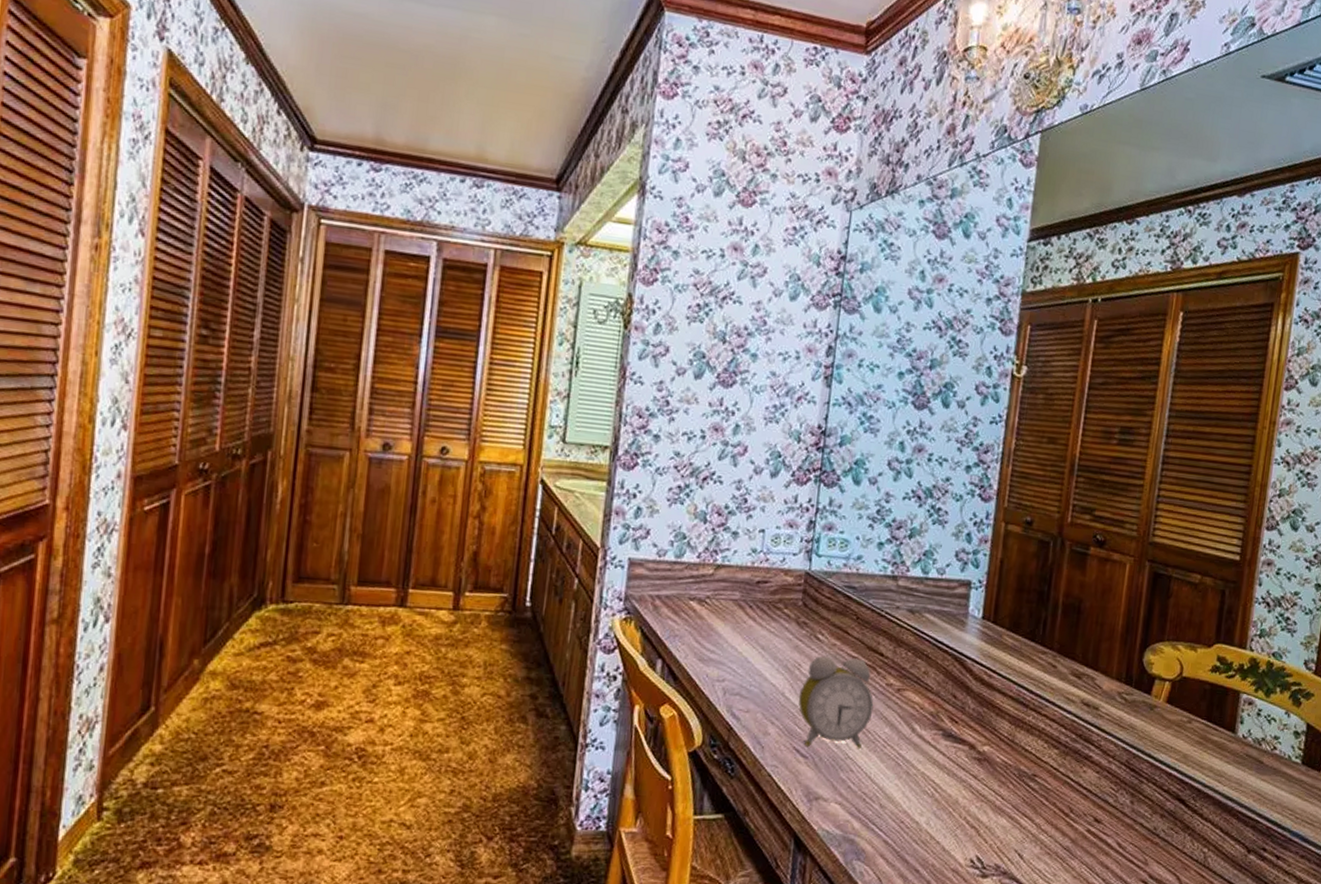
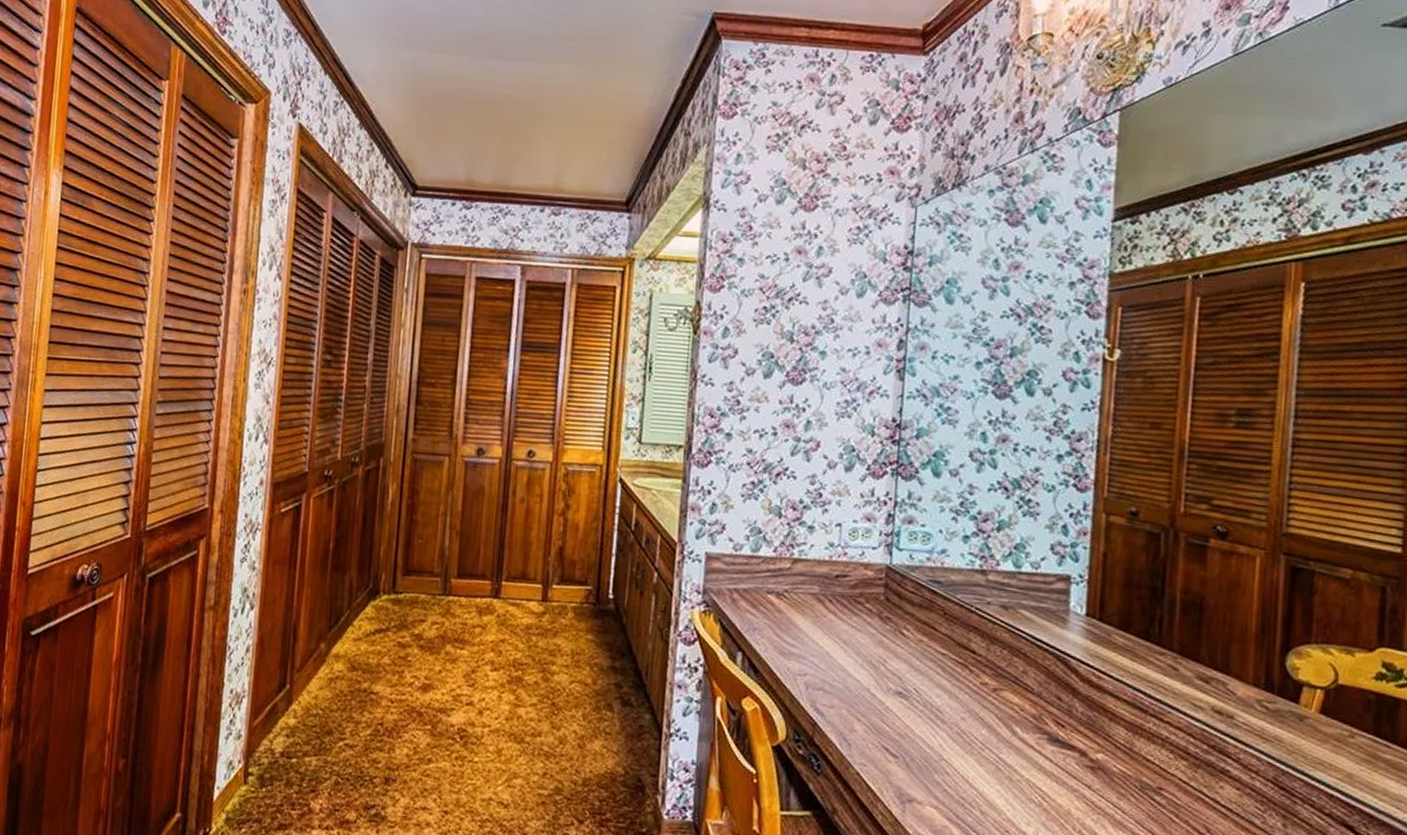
alarm clock: present [798,656,874,750] -> none [885,652,968,751]

